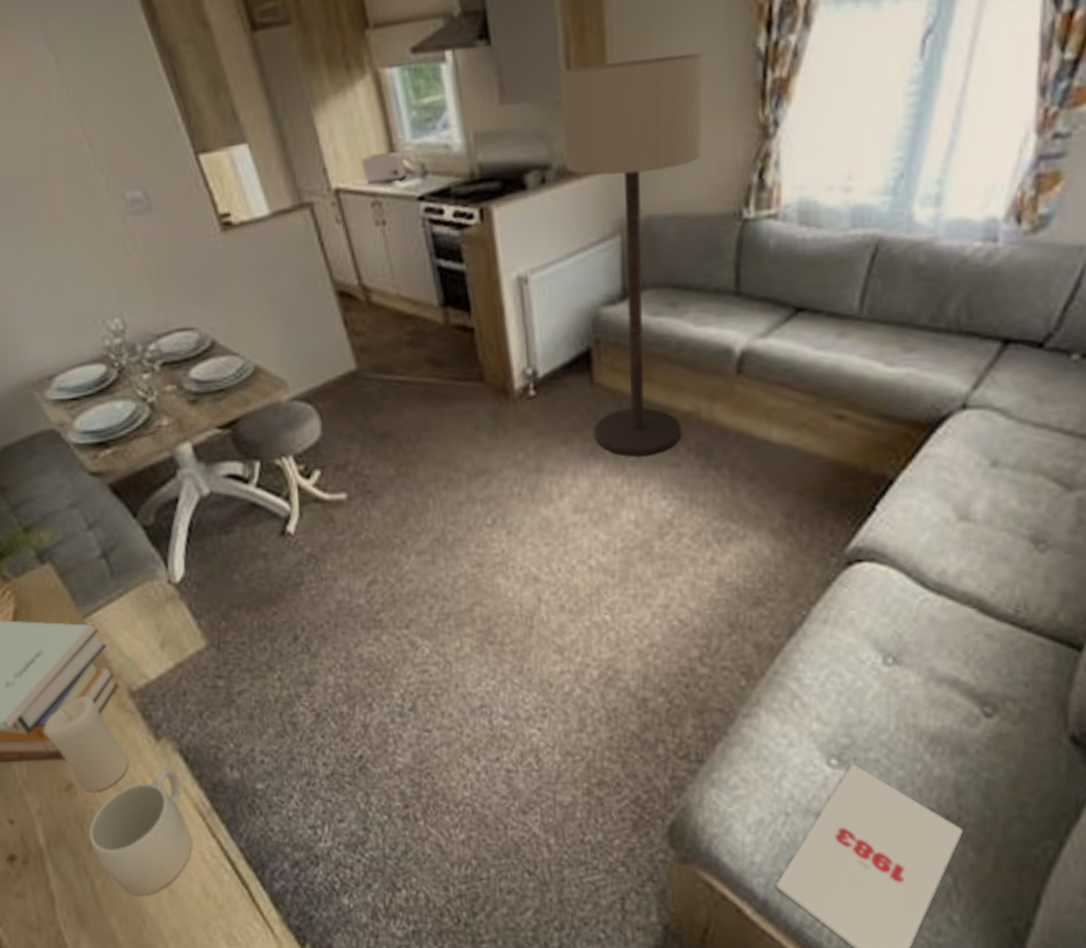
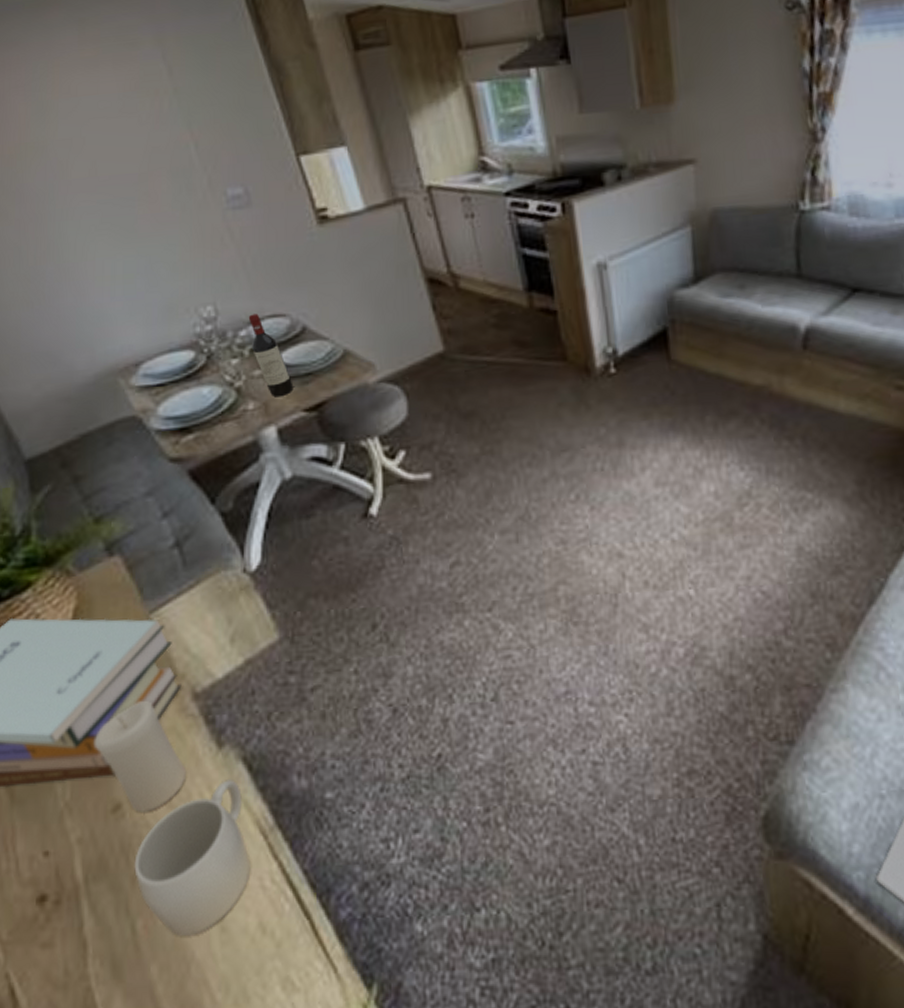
wine bottle: none [156,327,206,414] -> present [248,313,294,397]
toaster: present [360,151,407,185] -> none [452,153,495,182]
floor lamp: present [559,53,704,458] -> none [632,72,760,430]

